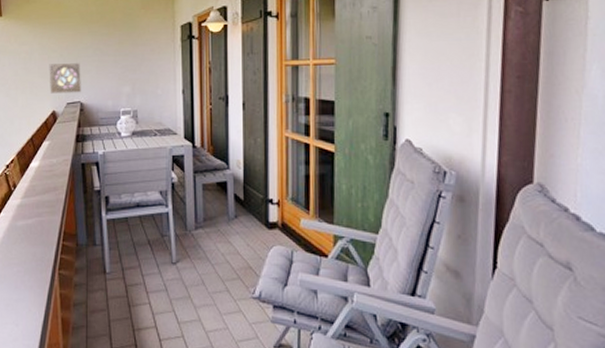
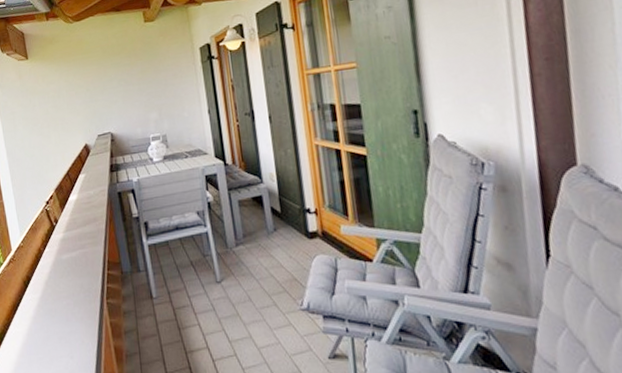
wall ornament: present [49,63,81,94] -> none [77,95,110,128]

